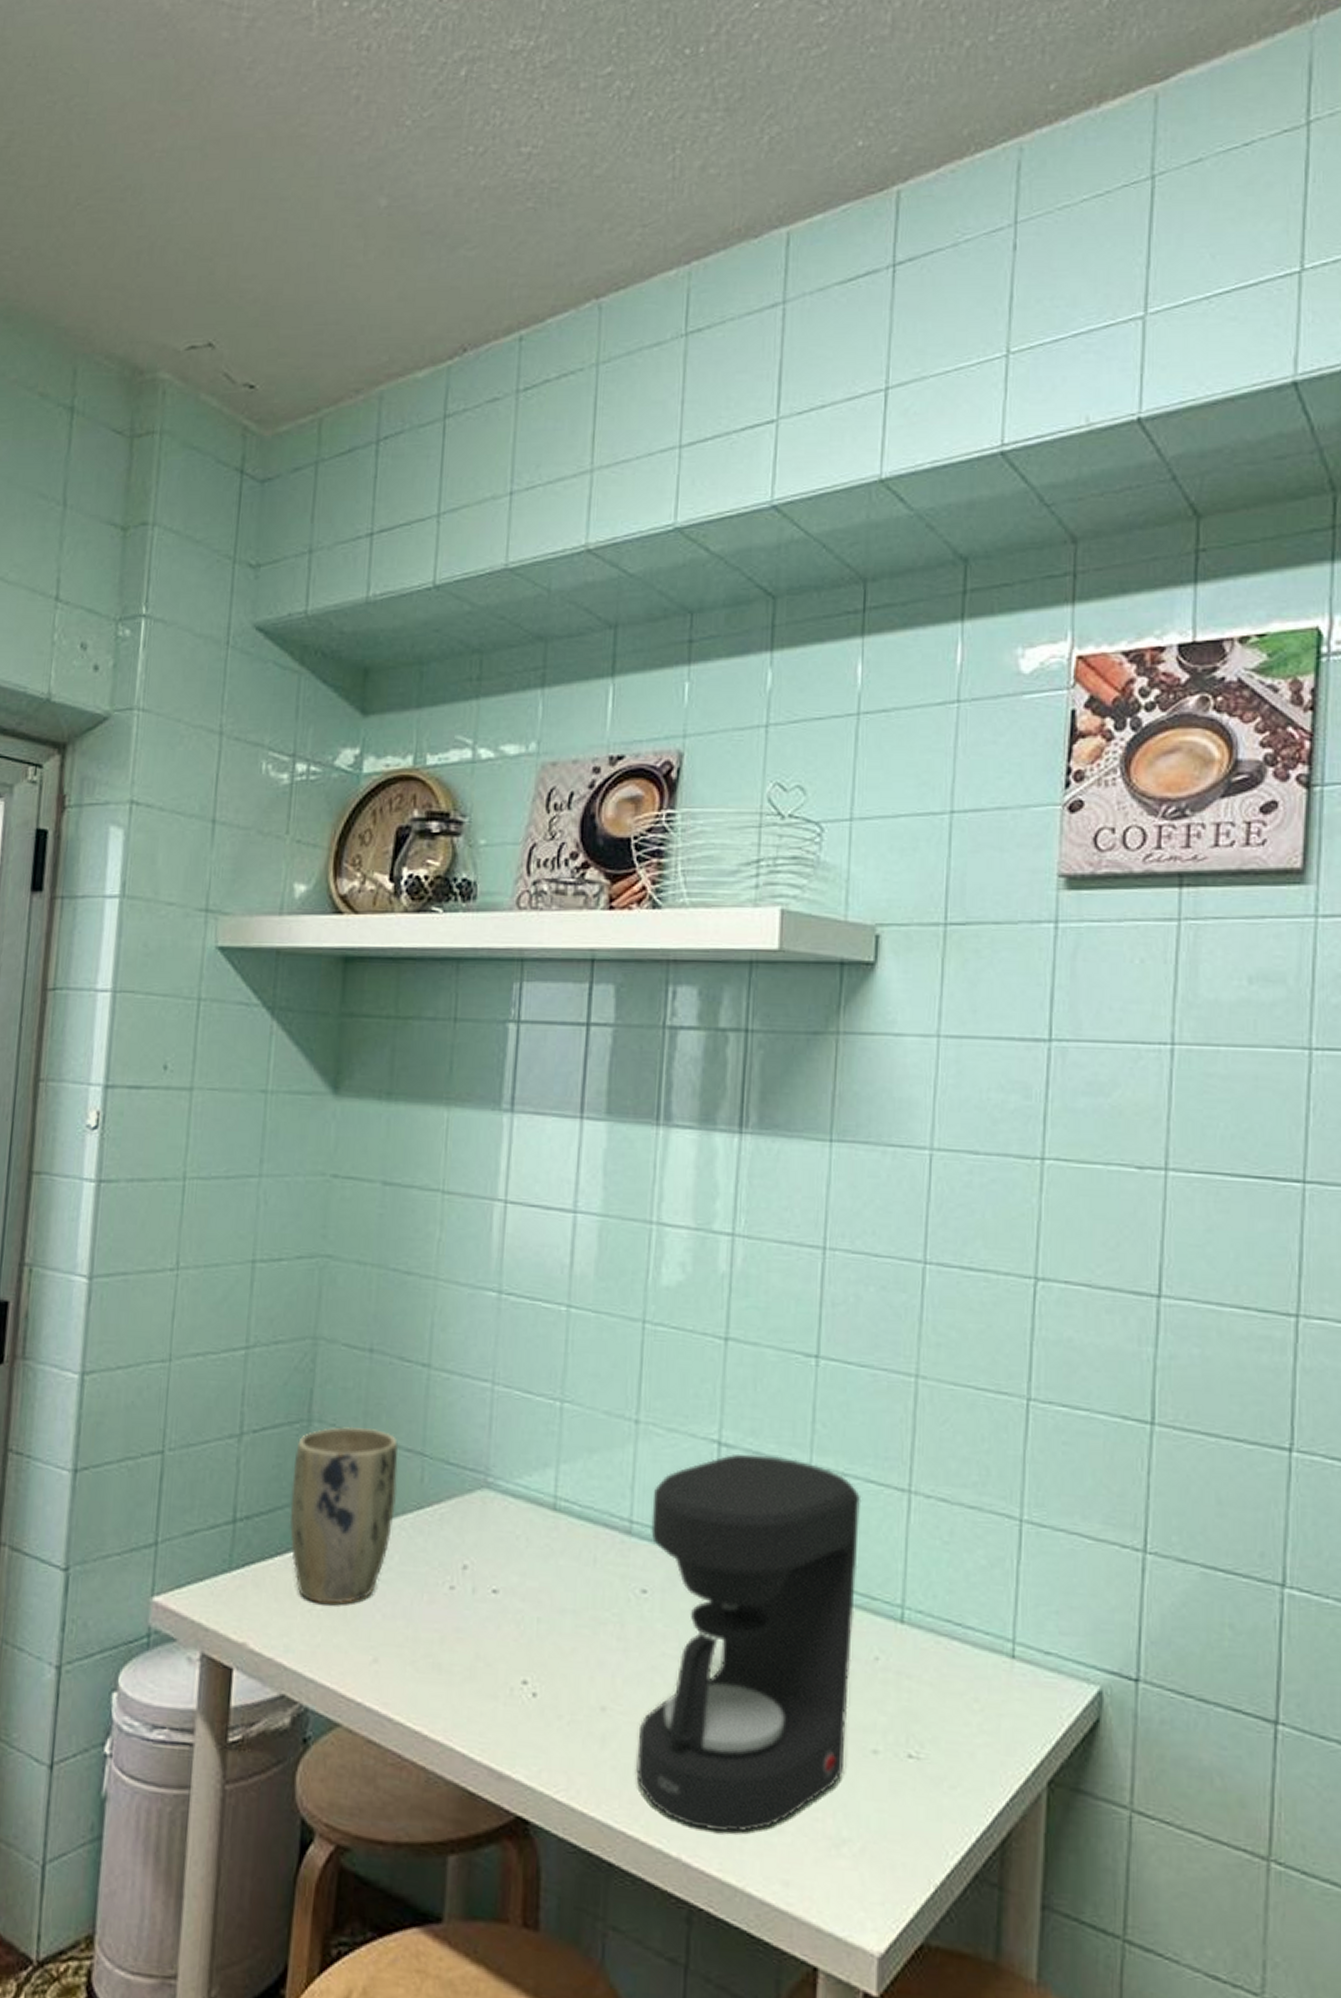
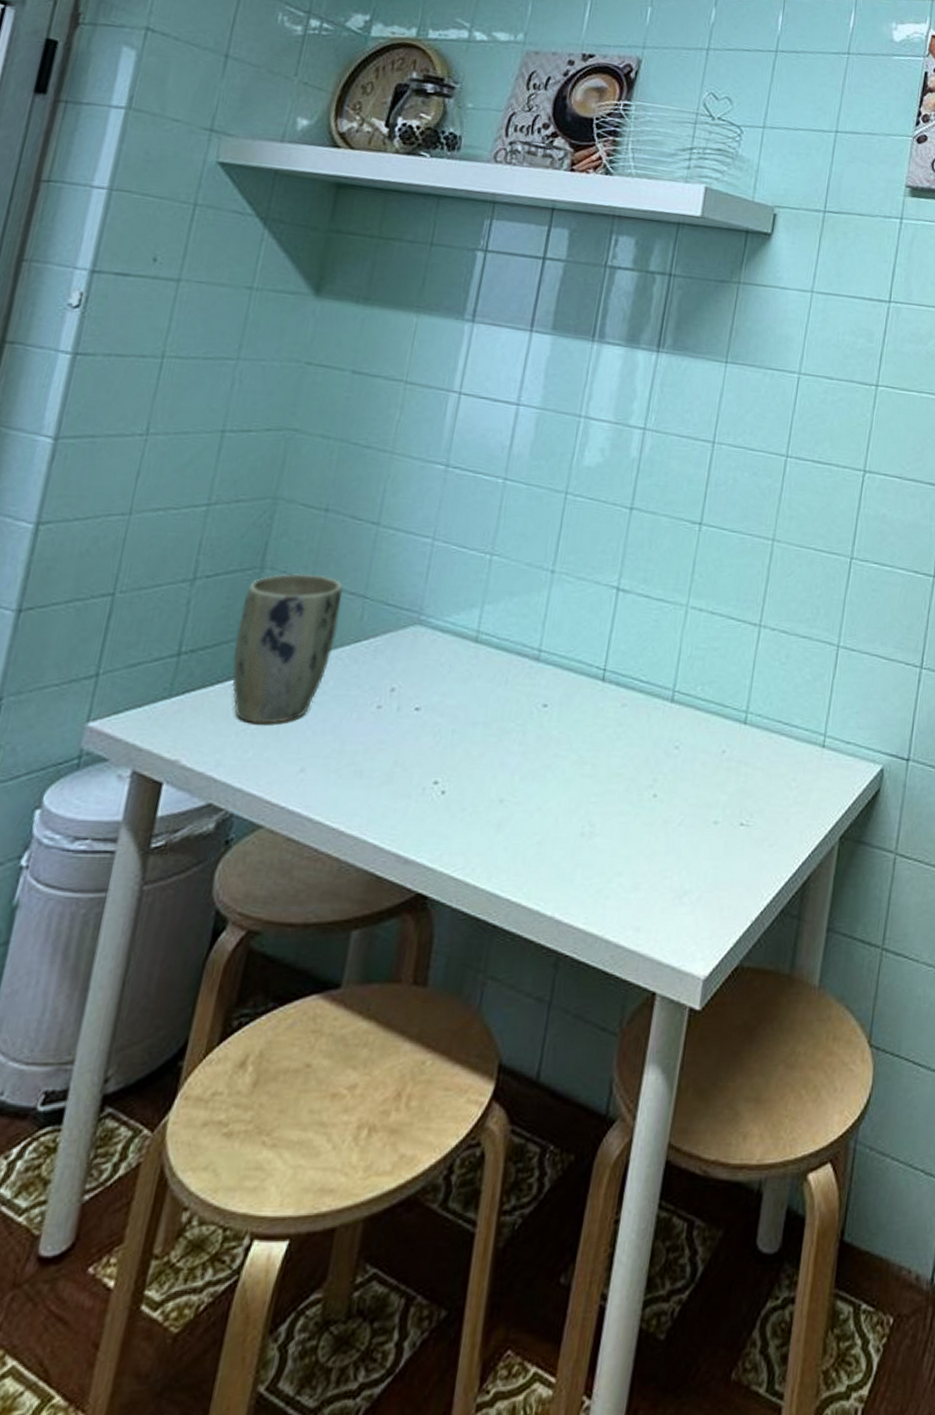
coffee maker: present [636,1454,862,1833] -> none [524,597,724,892]

